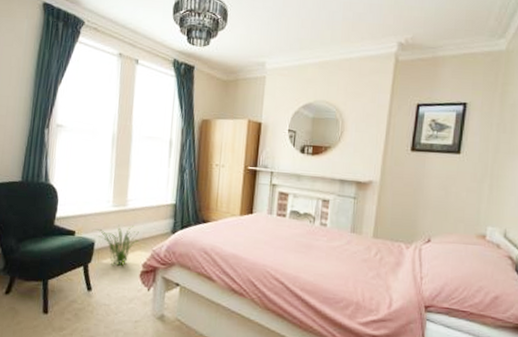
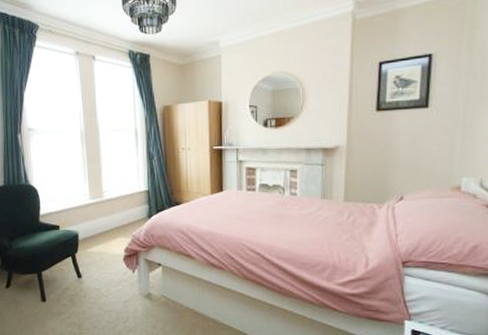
decorative plant: present [91,225,139,266] -> none [74,215,118,253]

